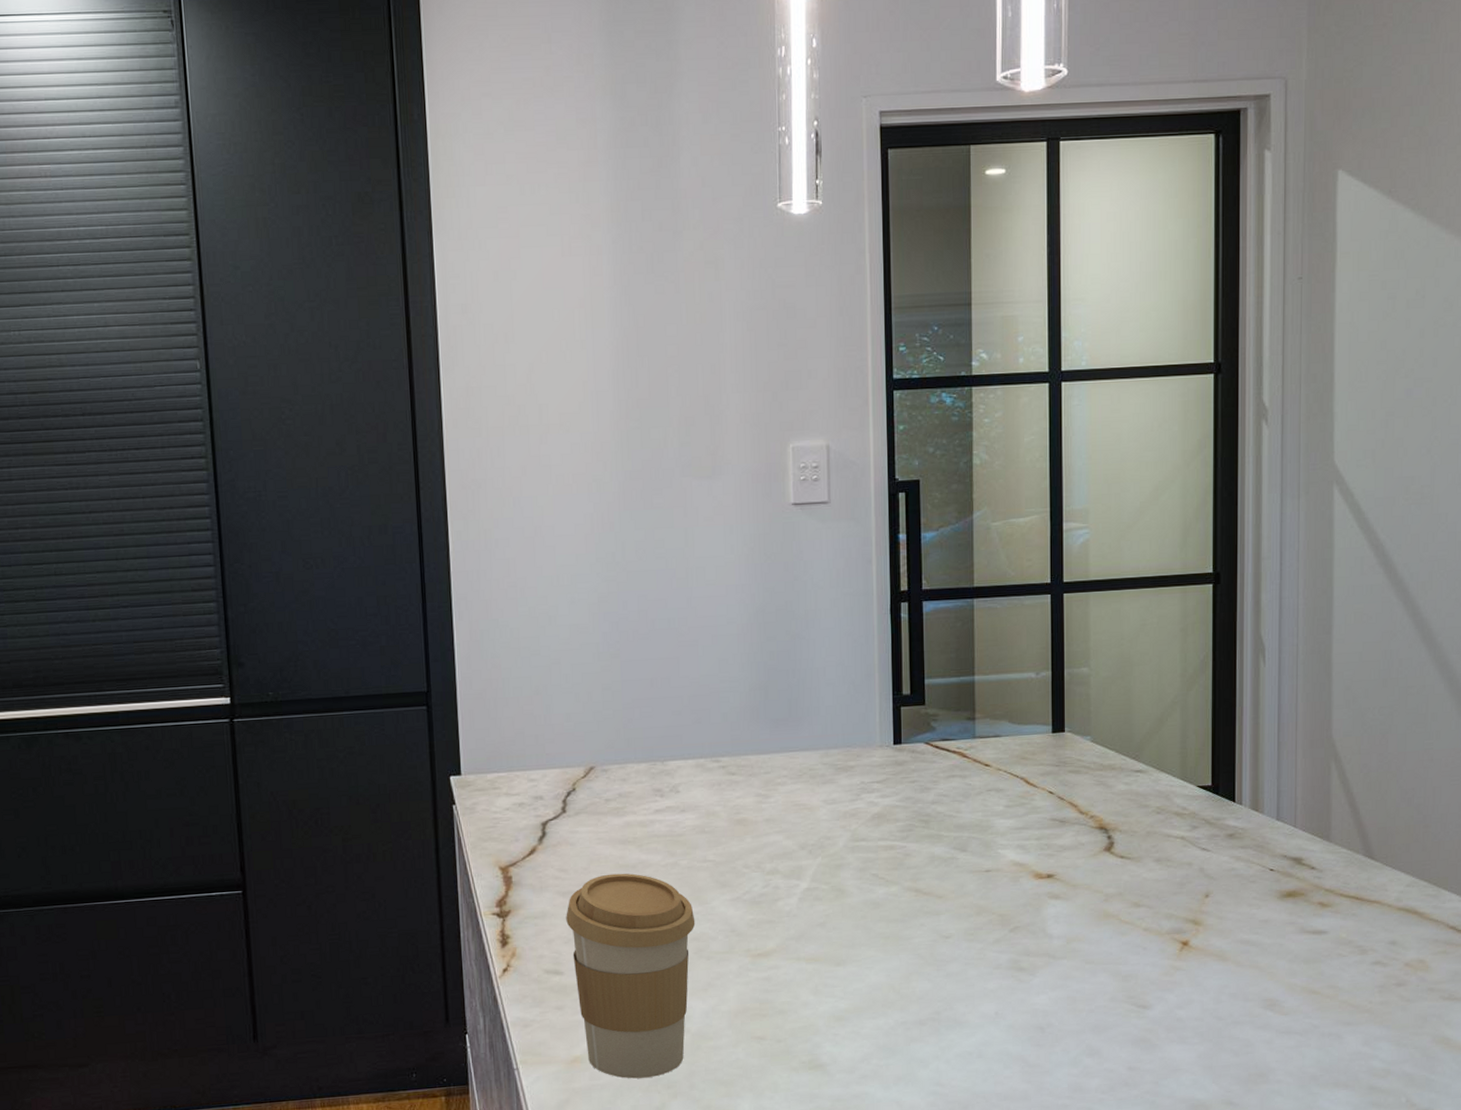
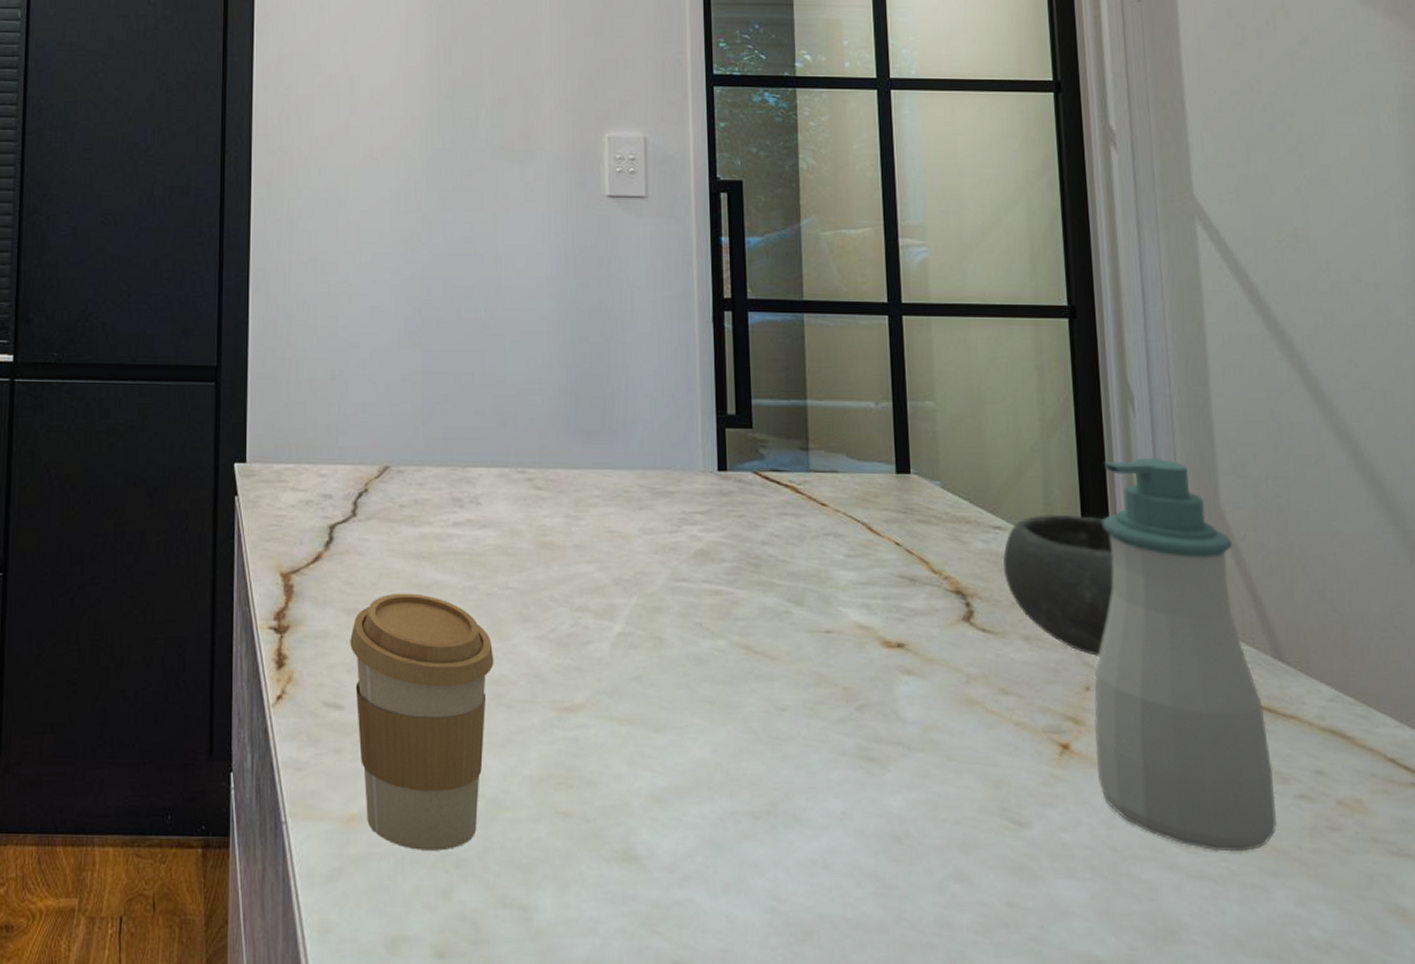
bowl: none [1141,754,1237,870] -> present [1002,515,1114,658]
soap bottle: none [1210,700,1355,1012] -> present [1094,457,1278,852]

